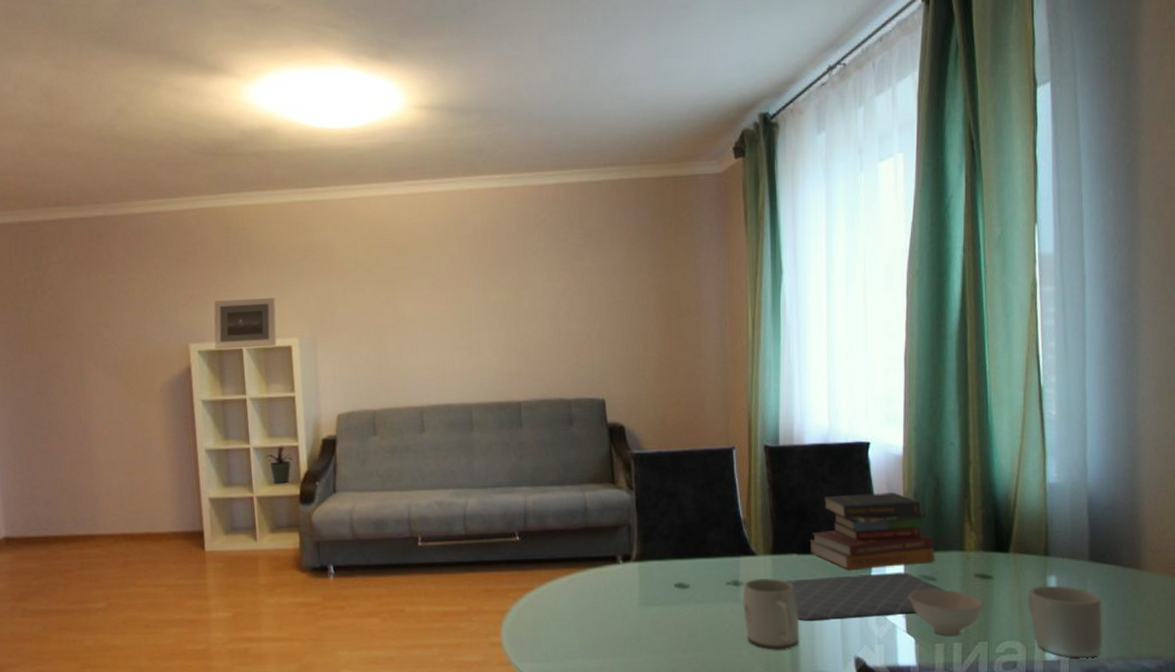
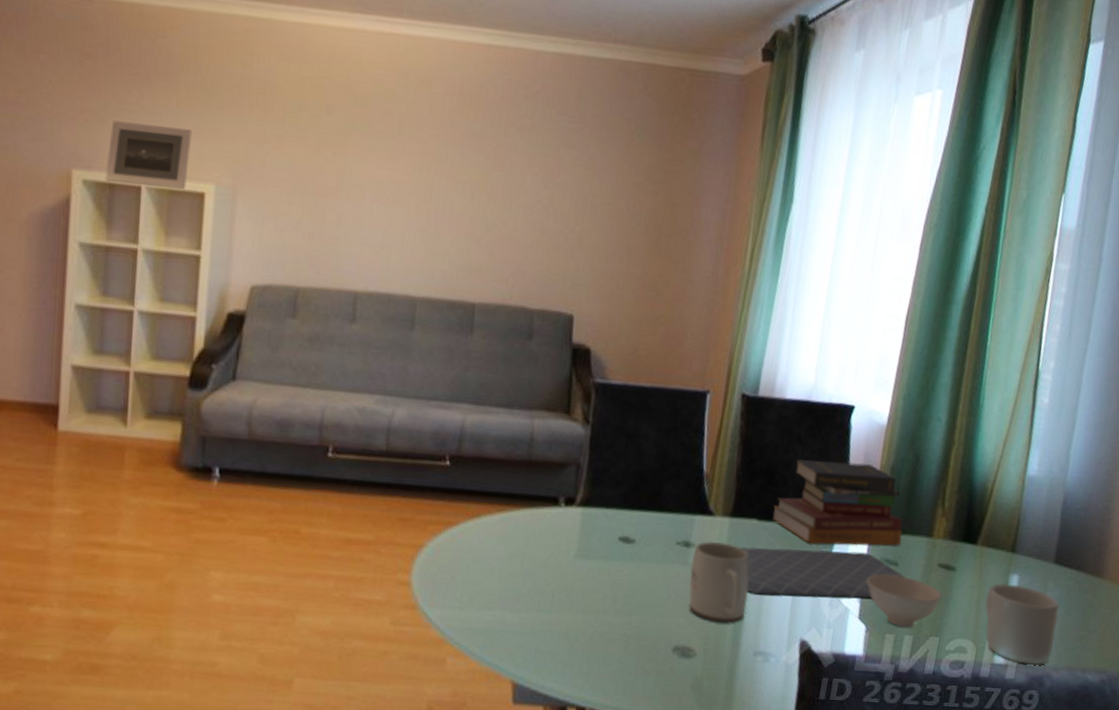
potted plant: present [266,445,293,484] -> none [153,313,187,361]

